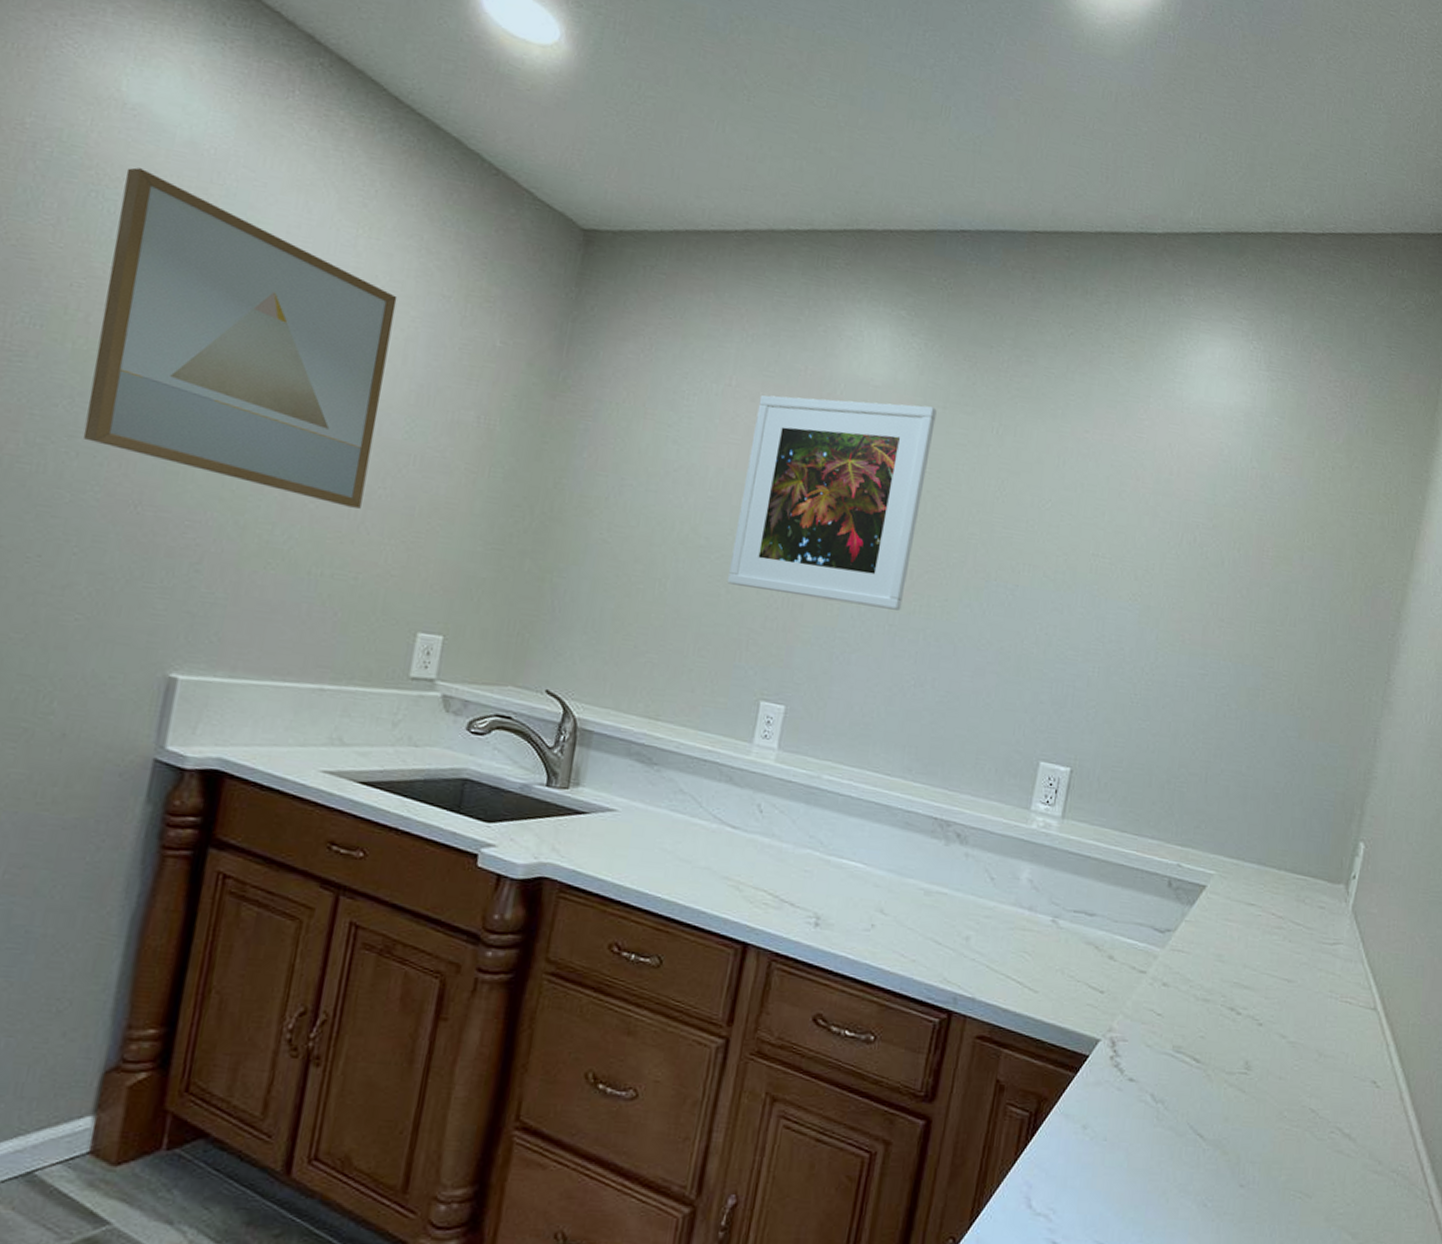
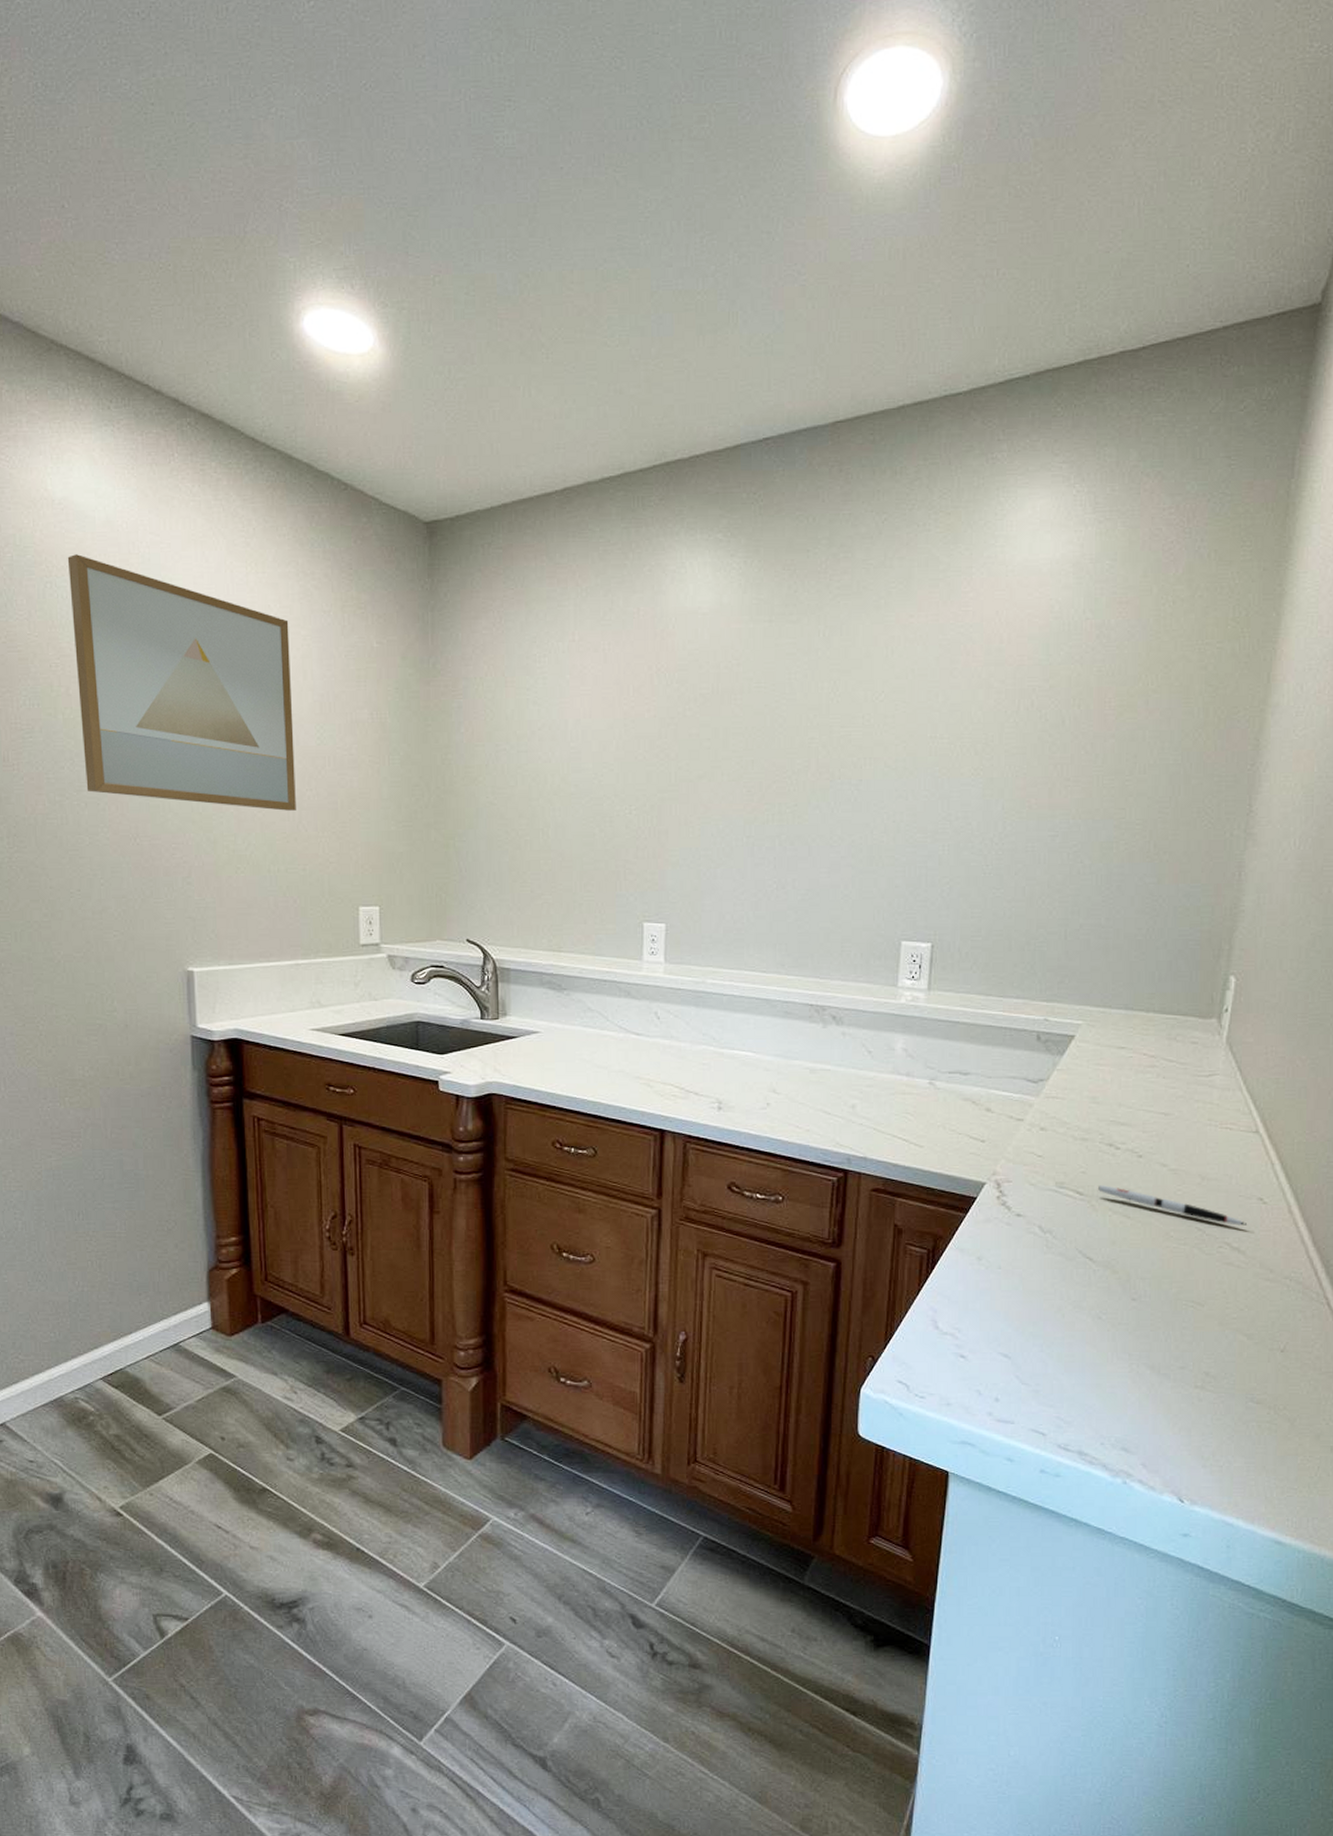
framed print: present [726,395,937,611] -> none [598,623,764,824]
pen: none [1215,1053,1359,1110] -> present [1098,1185,1247,1226]

